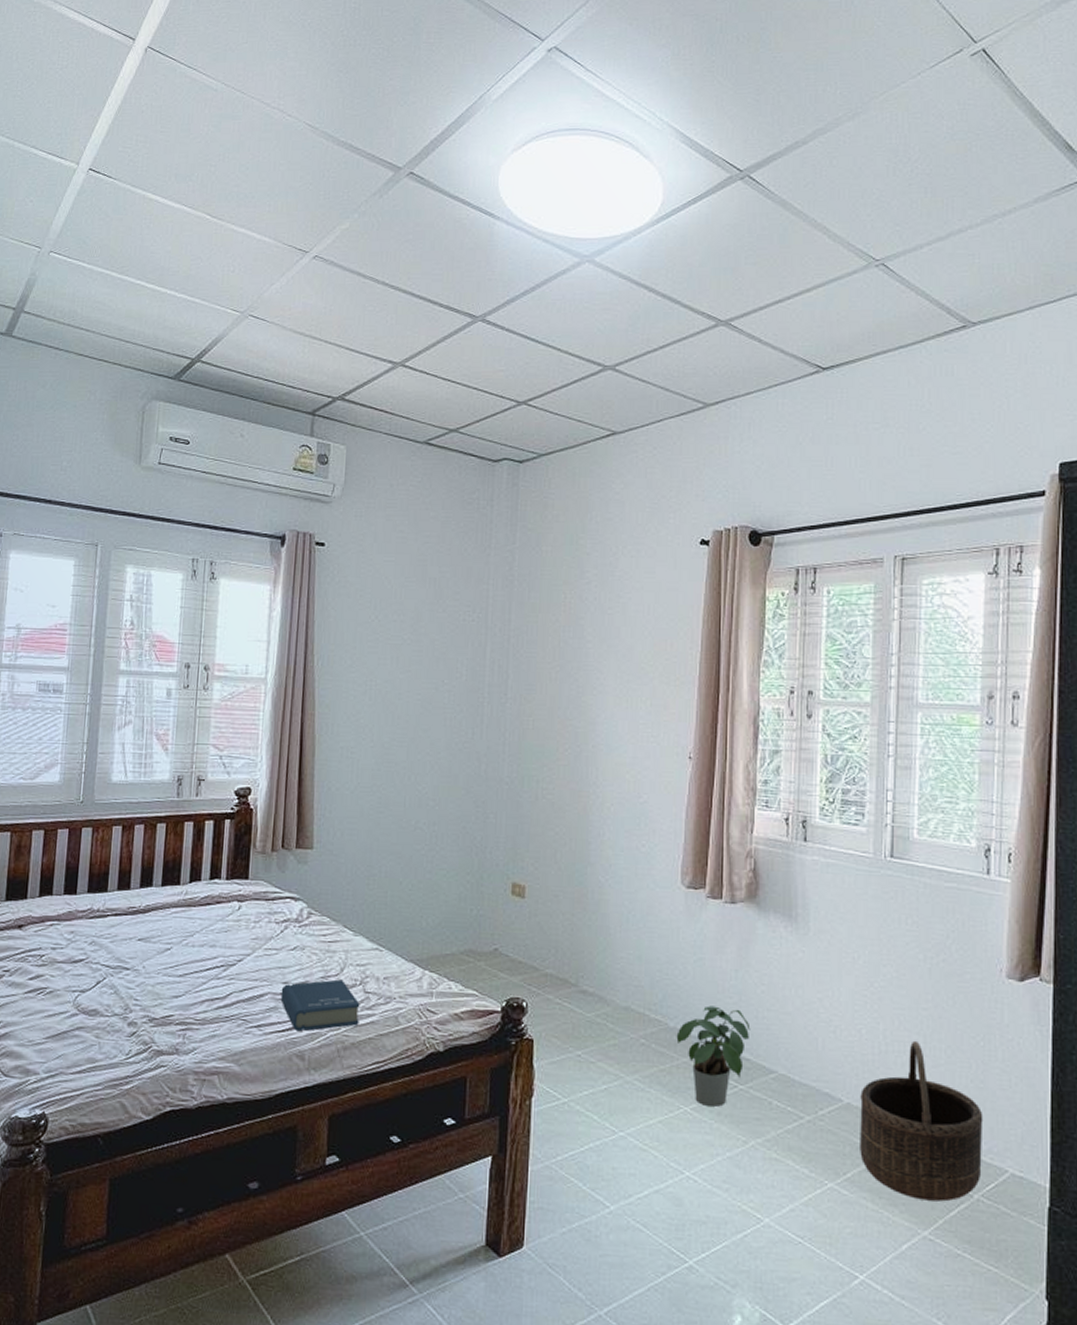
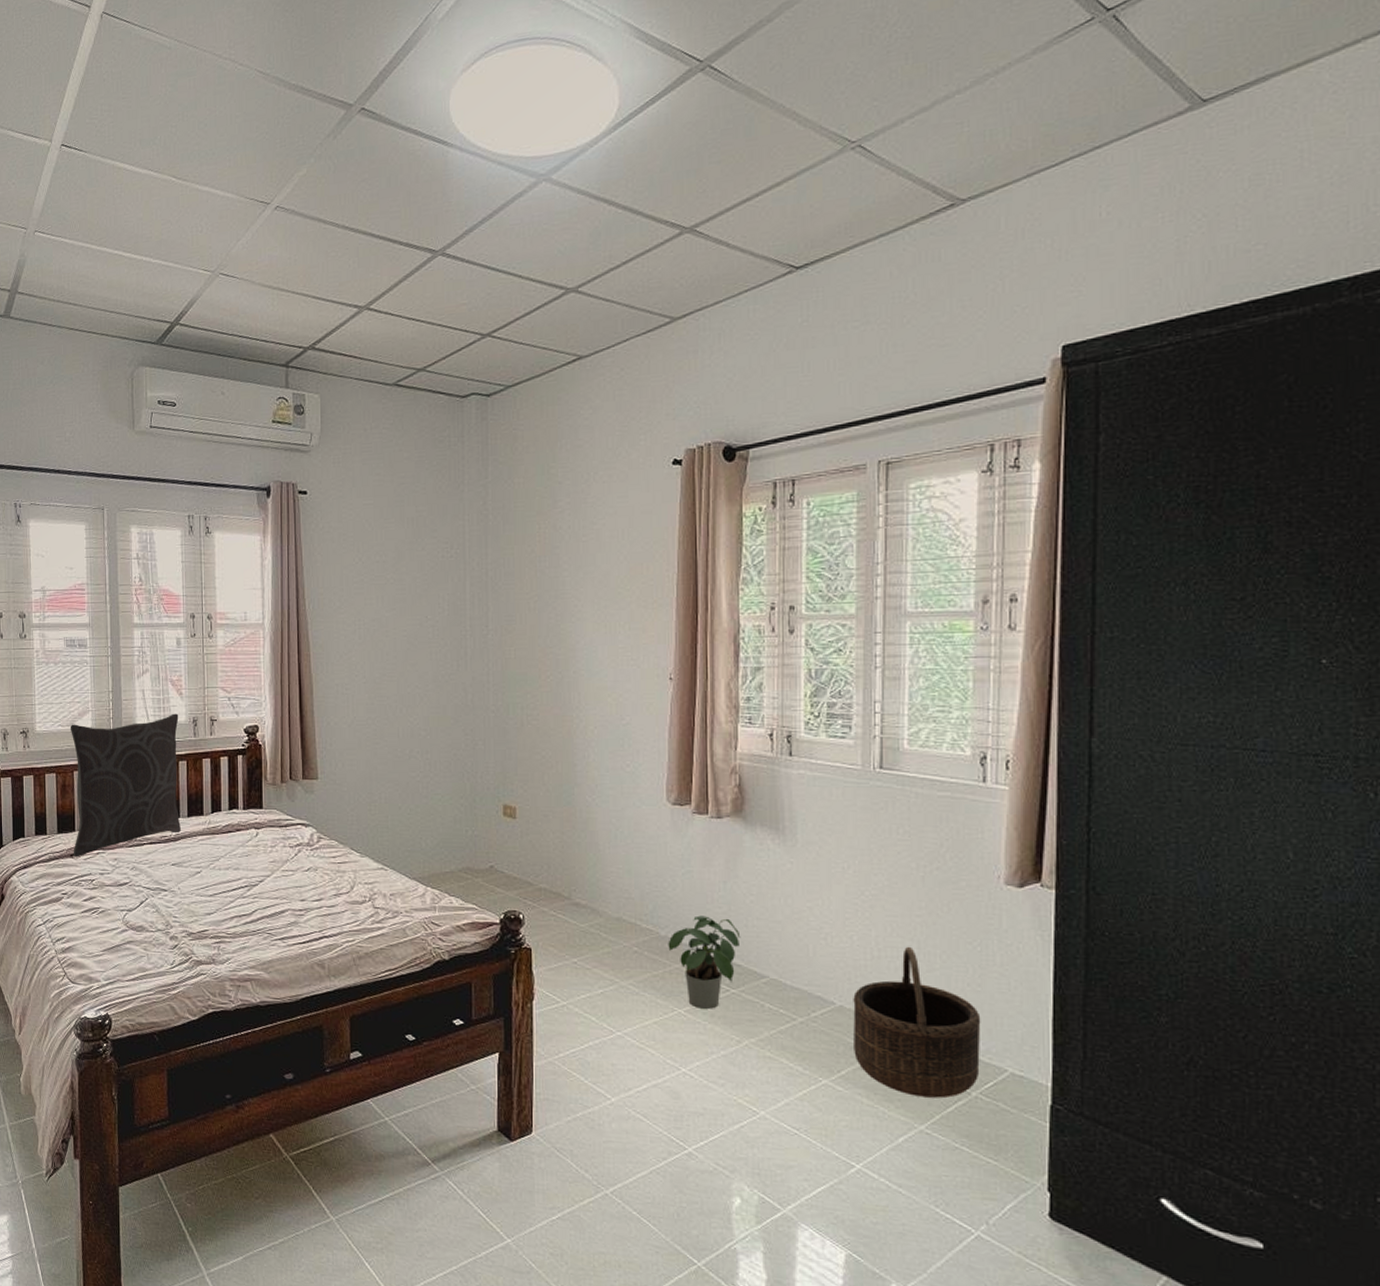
pillow: none [21,770,162,929] -> present [70,713,181,858]
book: present [280,979,360,1032] -> none [299,896,371,944]

